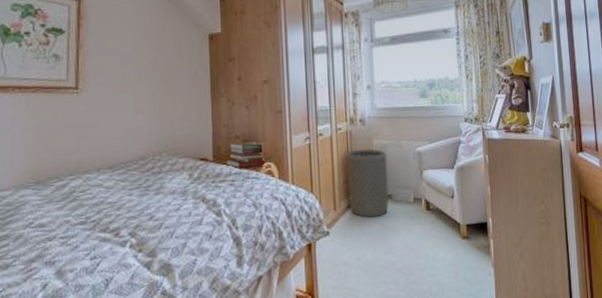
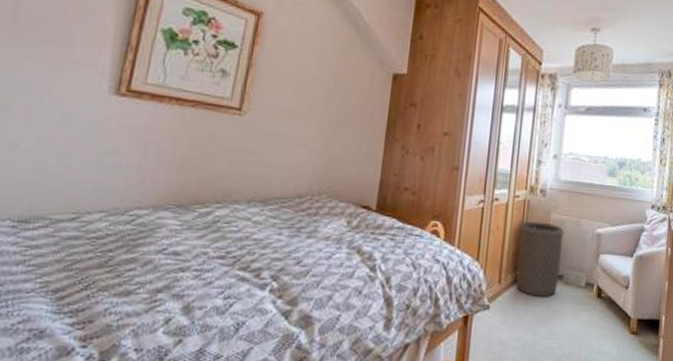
books: present [226,142,265,168] -> none [390,193,435,224]

